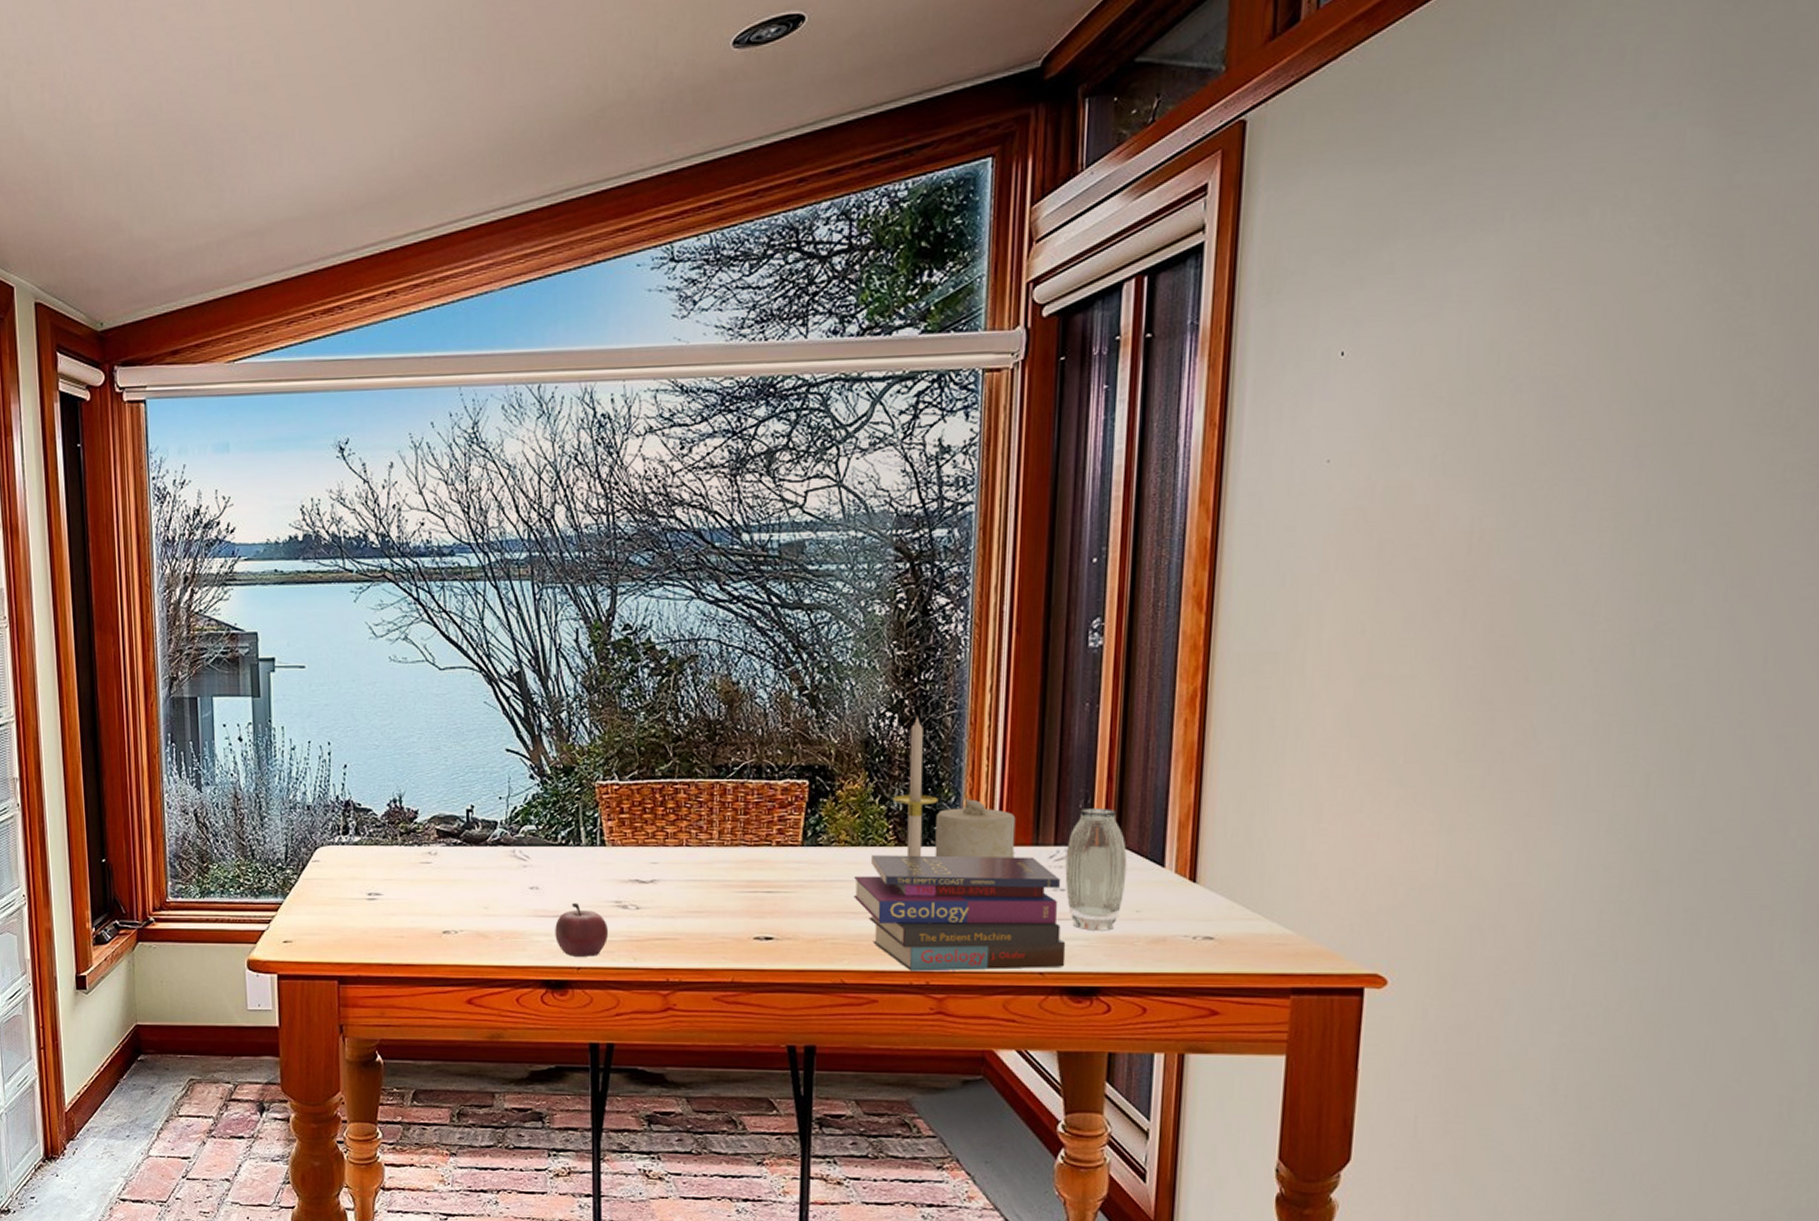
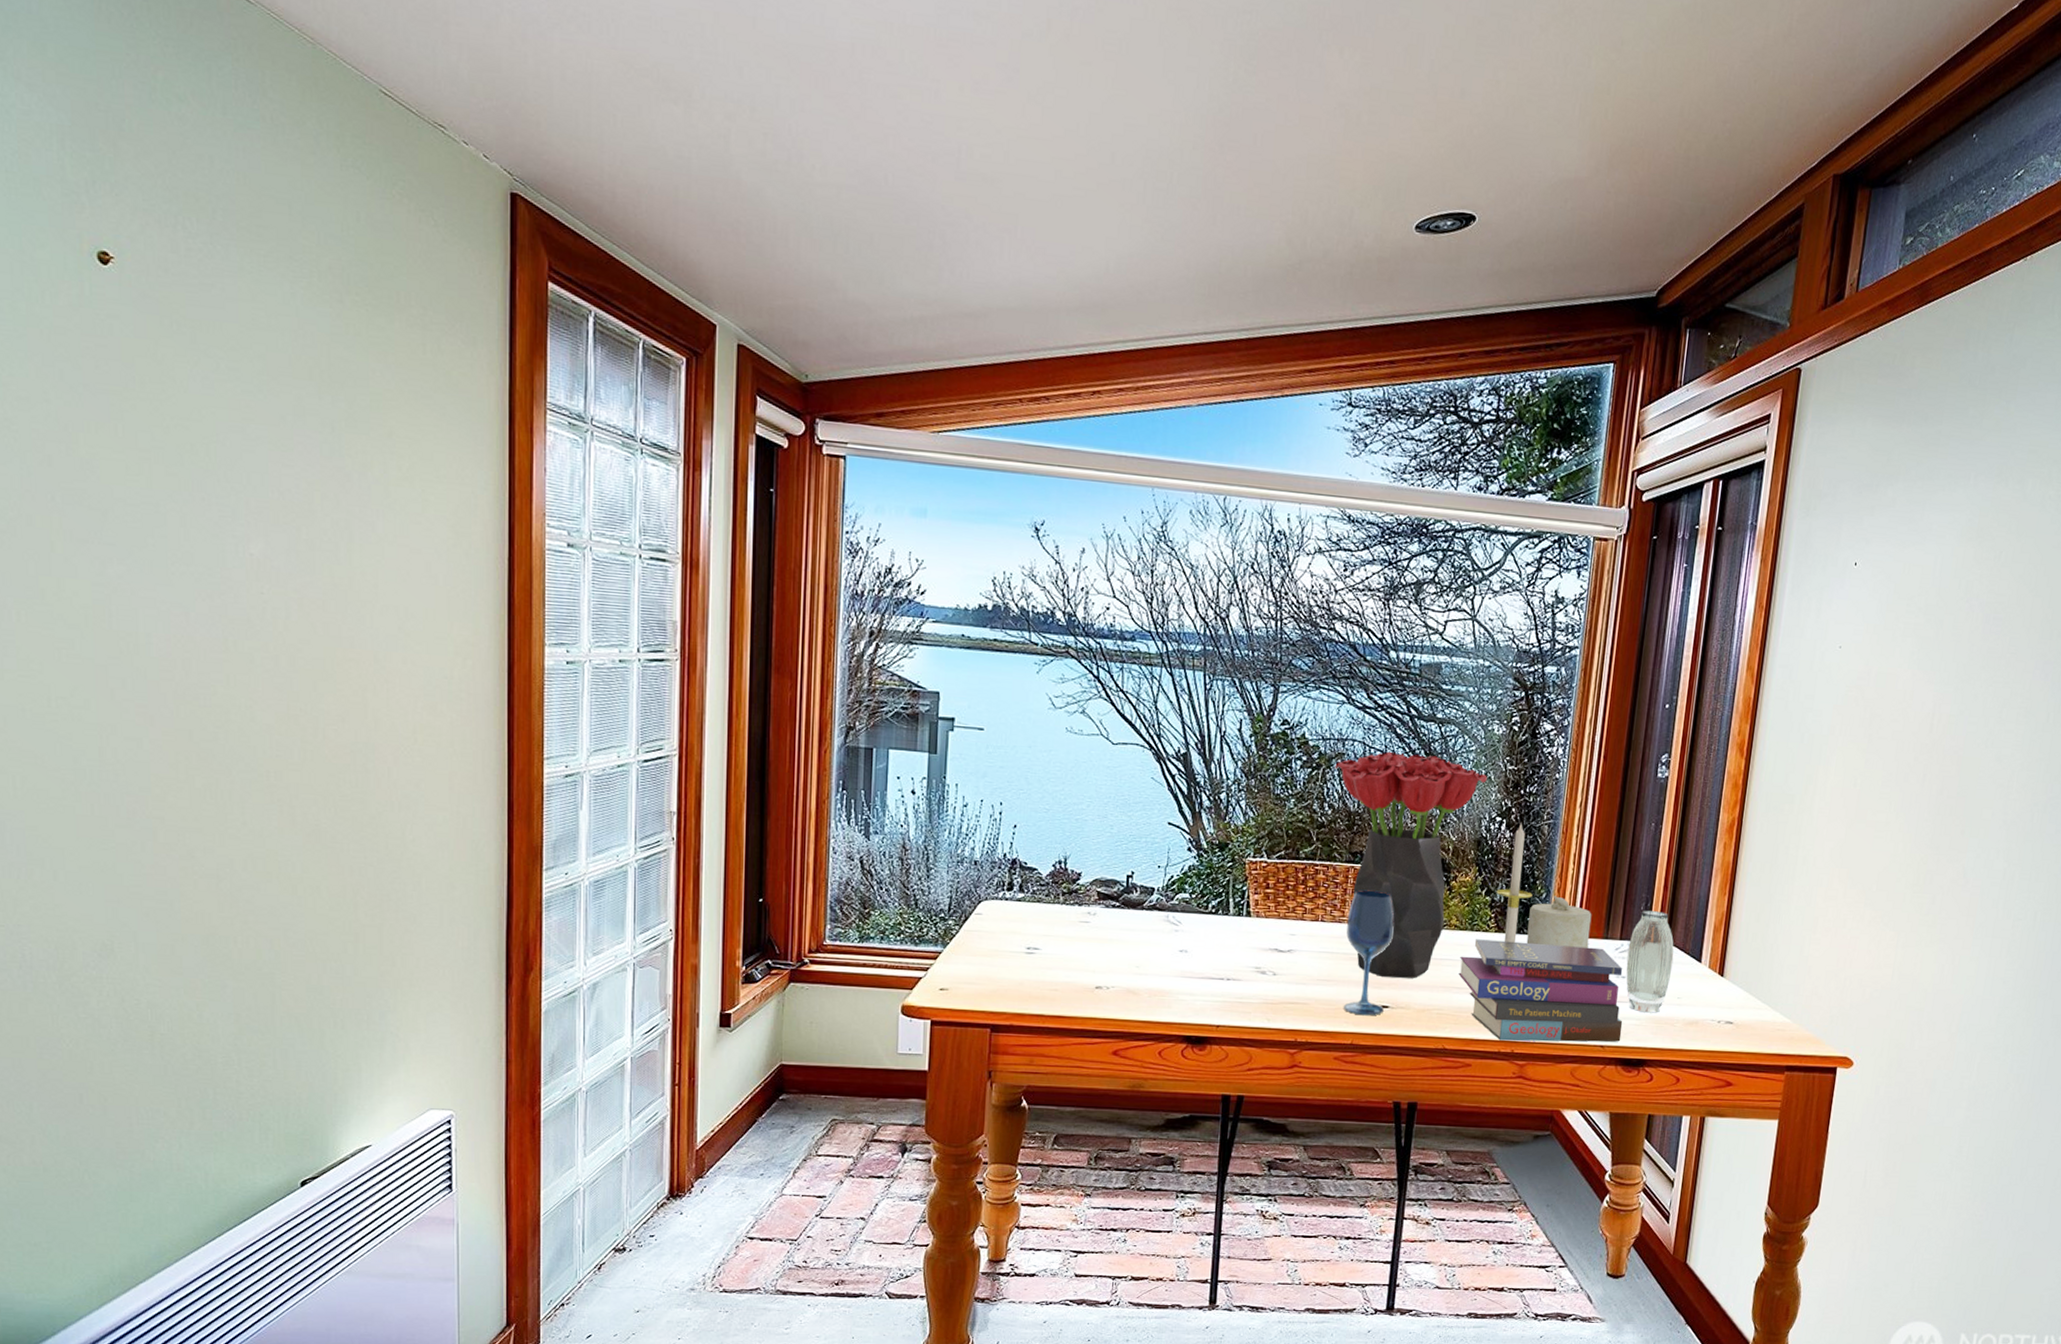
fruit: present [555,903,609,957] -> none [1199,967,1248,1016]
bouquet: none [688,648,871,904] -> present [1335,751,1487,978]
wineglass: none [715,807,772,950] -> present [1343,889,1395,1016]

